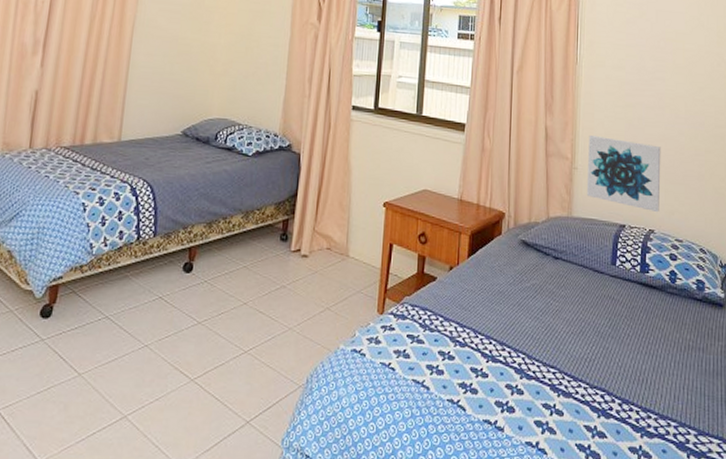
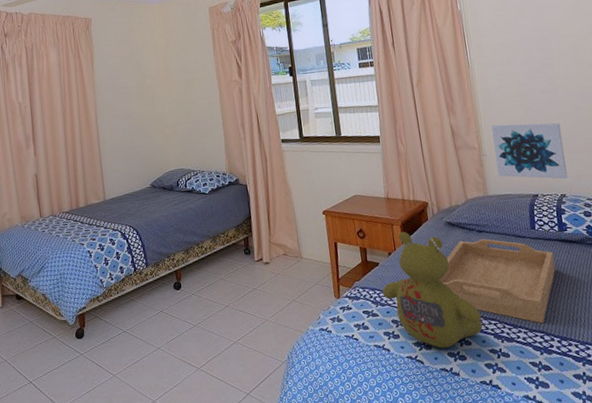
stuffed bear: none [434,243,541,395] -> present [382,231,482,349]
serving tray: none [500,265,630,380] -> present [438,239,556,324]

